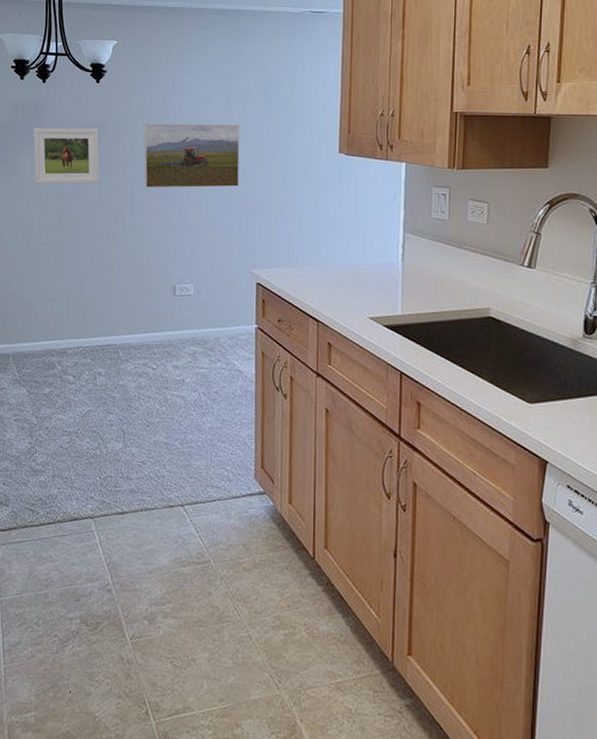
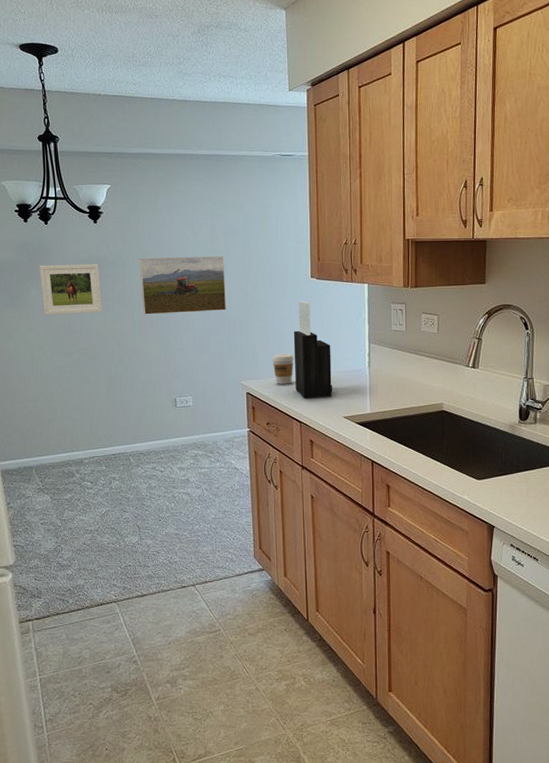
coffee cup: none [288,240,314,276] -> present [272,353,294,385]
knife block: none [314,179,358,293] -> present [293,301,333,398]

